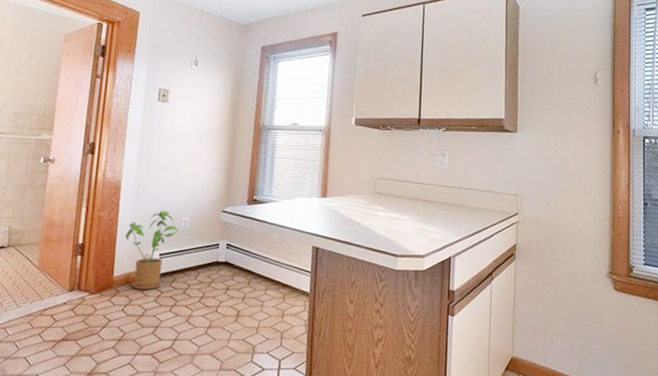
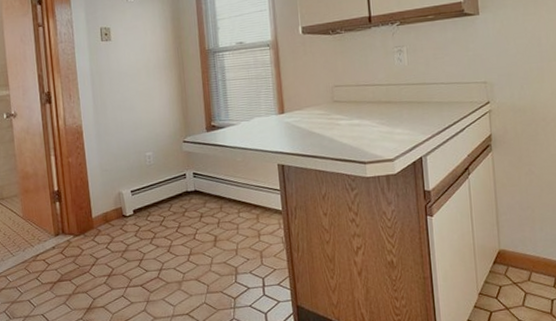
house plant: present [125,211,180,290] -> none [96,149,146,227]

